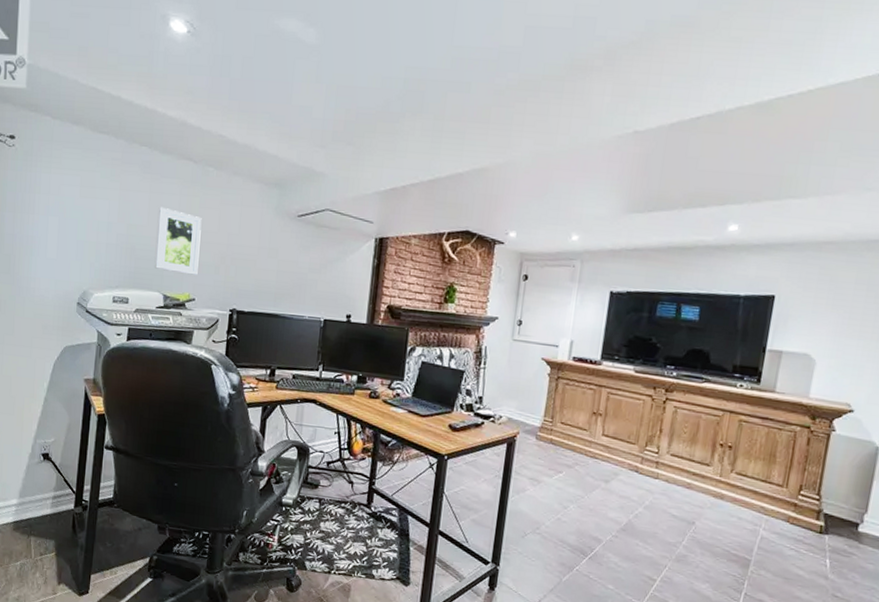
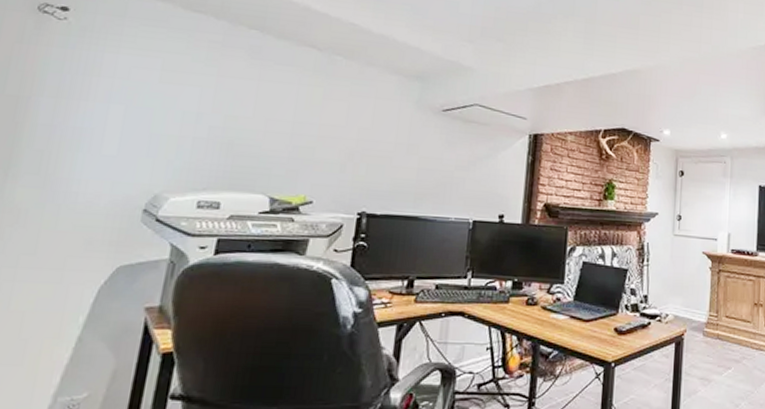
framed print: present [154,206,202,275] -> none [259,96,326,174]

